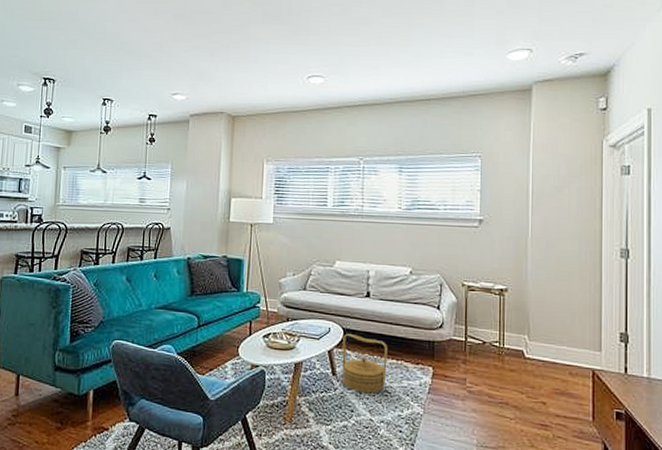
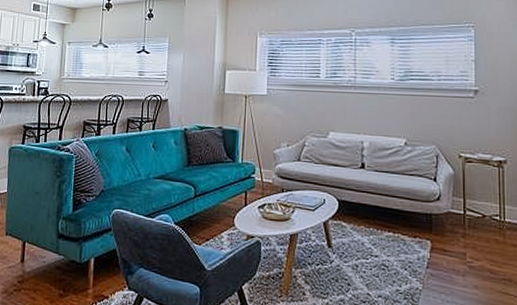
basket: present [342,333,388,393] -> none [337,205,384,267]

